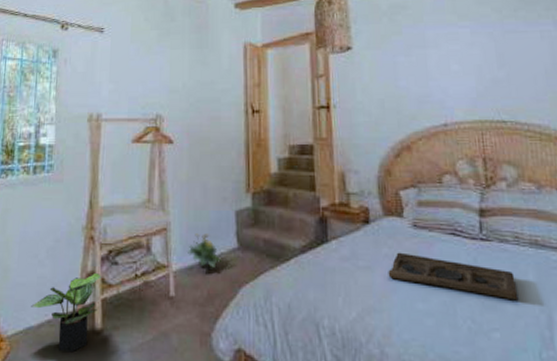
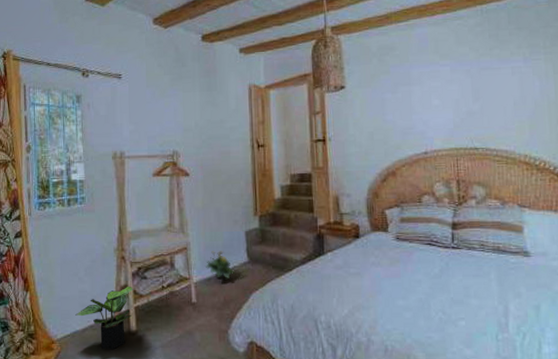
decorative tray: present [388,252,519,301] -> none [374,260,482,296]

